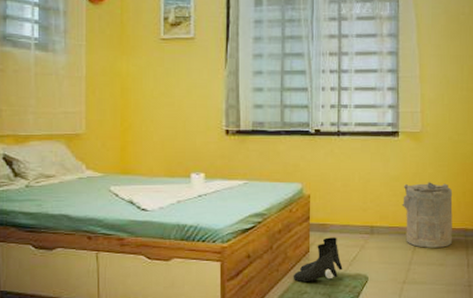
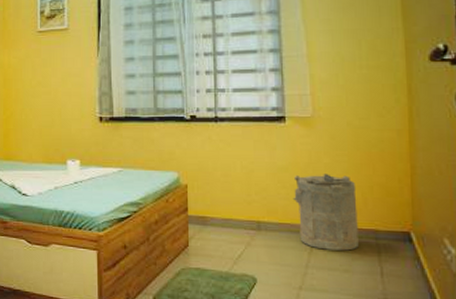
boots: present [293,237,343,282] -> none [171,231,227,278]

